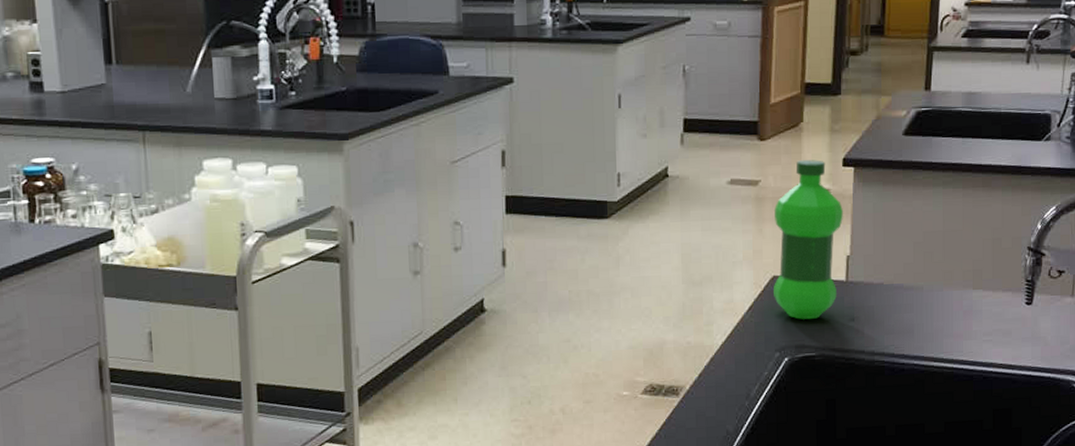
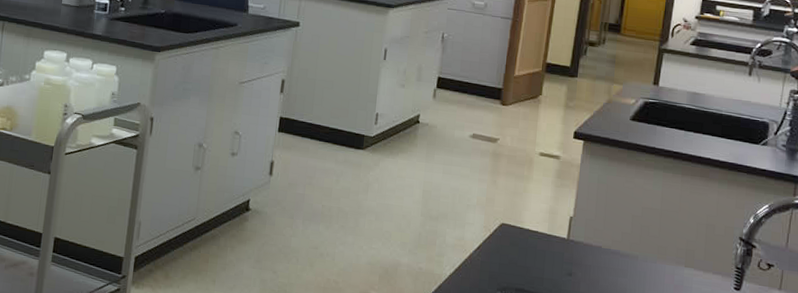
plastic bottle: present [774,159,843,320] -> none [501,127,570,268]

